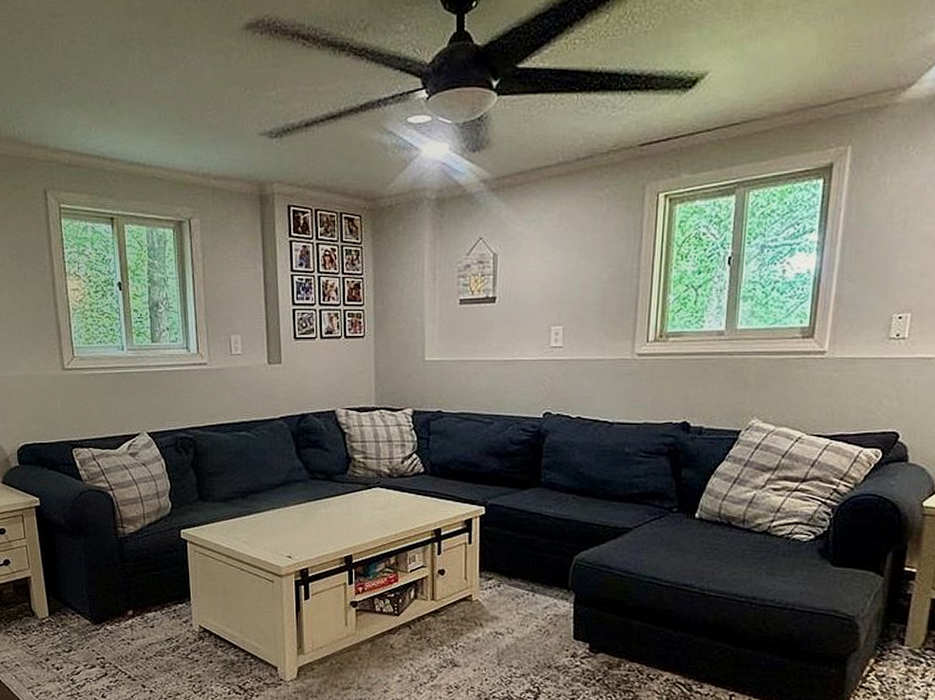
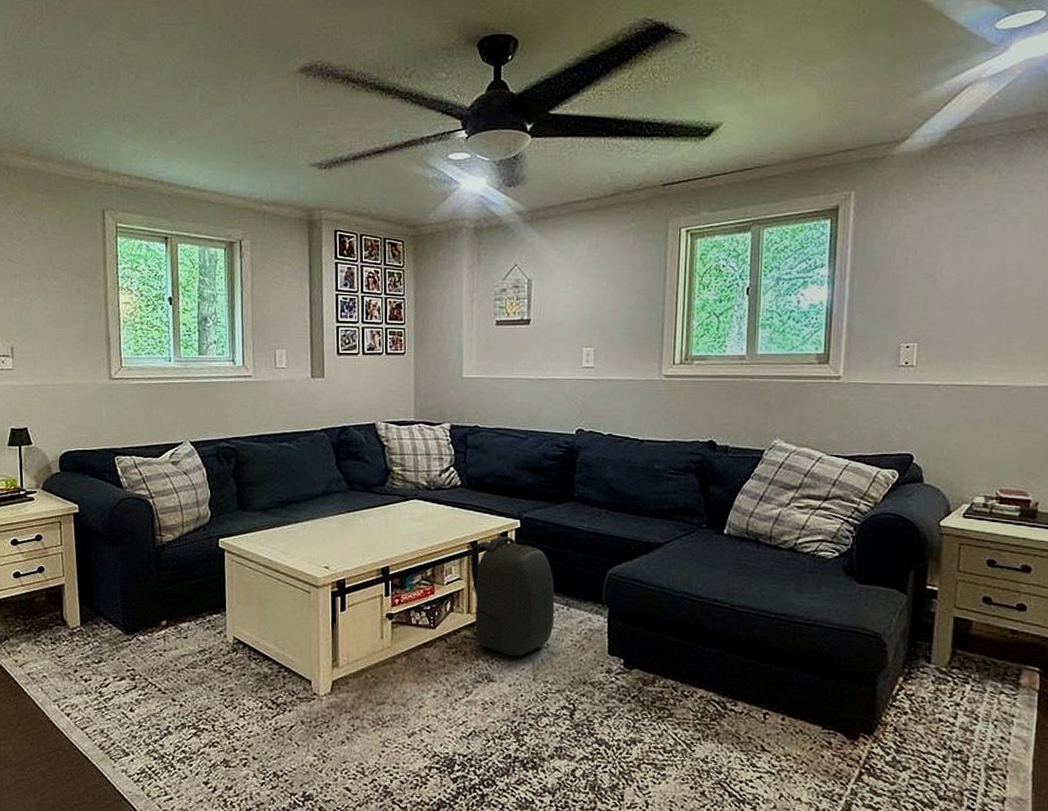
backpack: none [428,524,520,642] -> present [464,536,555,657]

